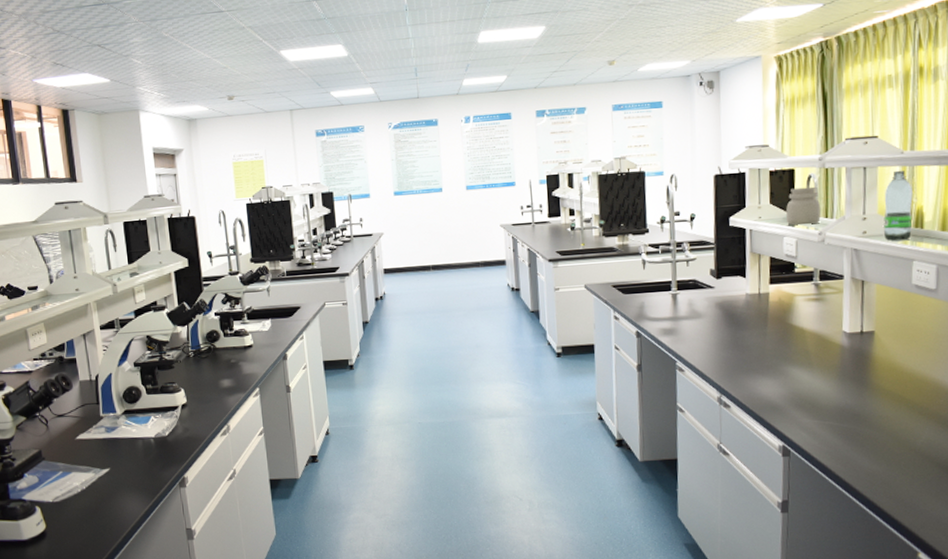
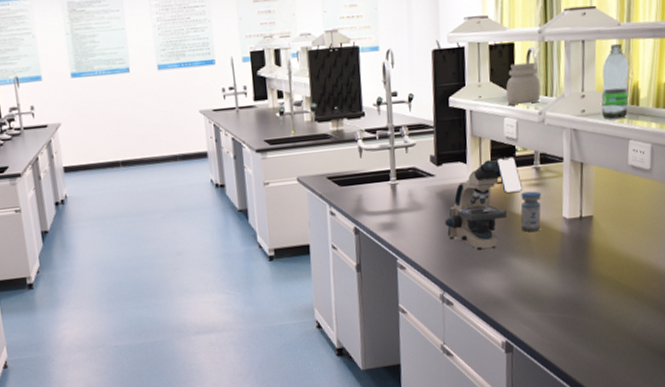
microscope: none [723,273,802,358] -> present [445,157,523,250]
medicine bottle: none [799,305,821,344] -> present [520,191,541,232]

